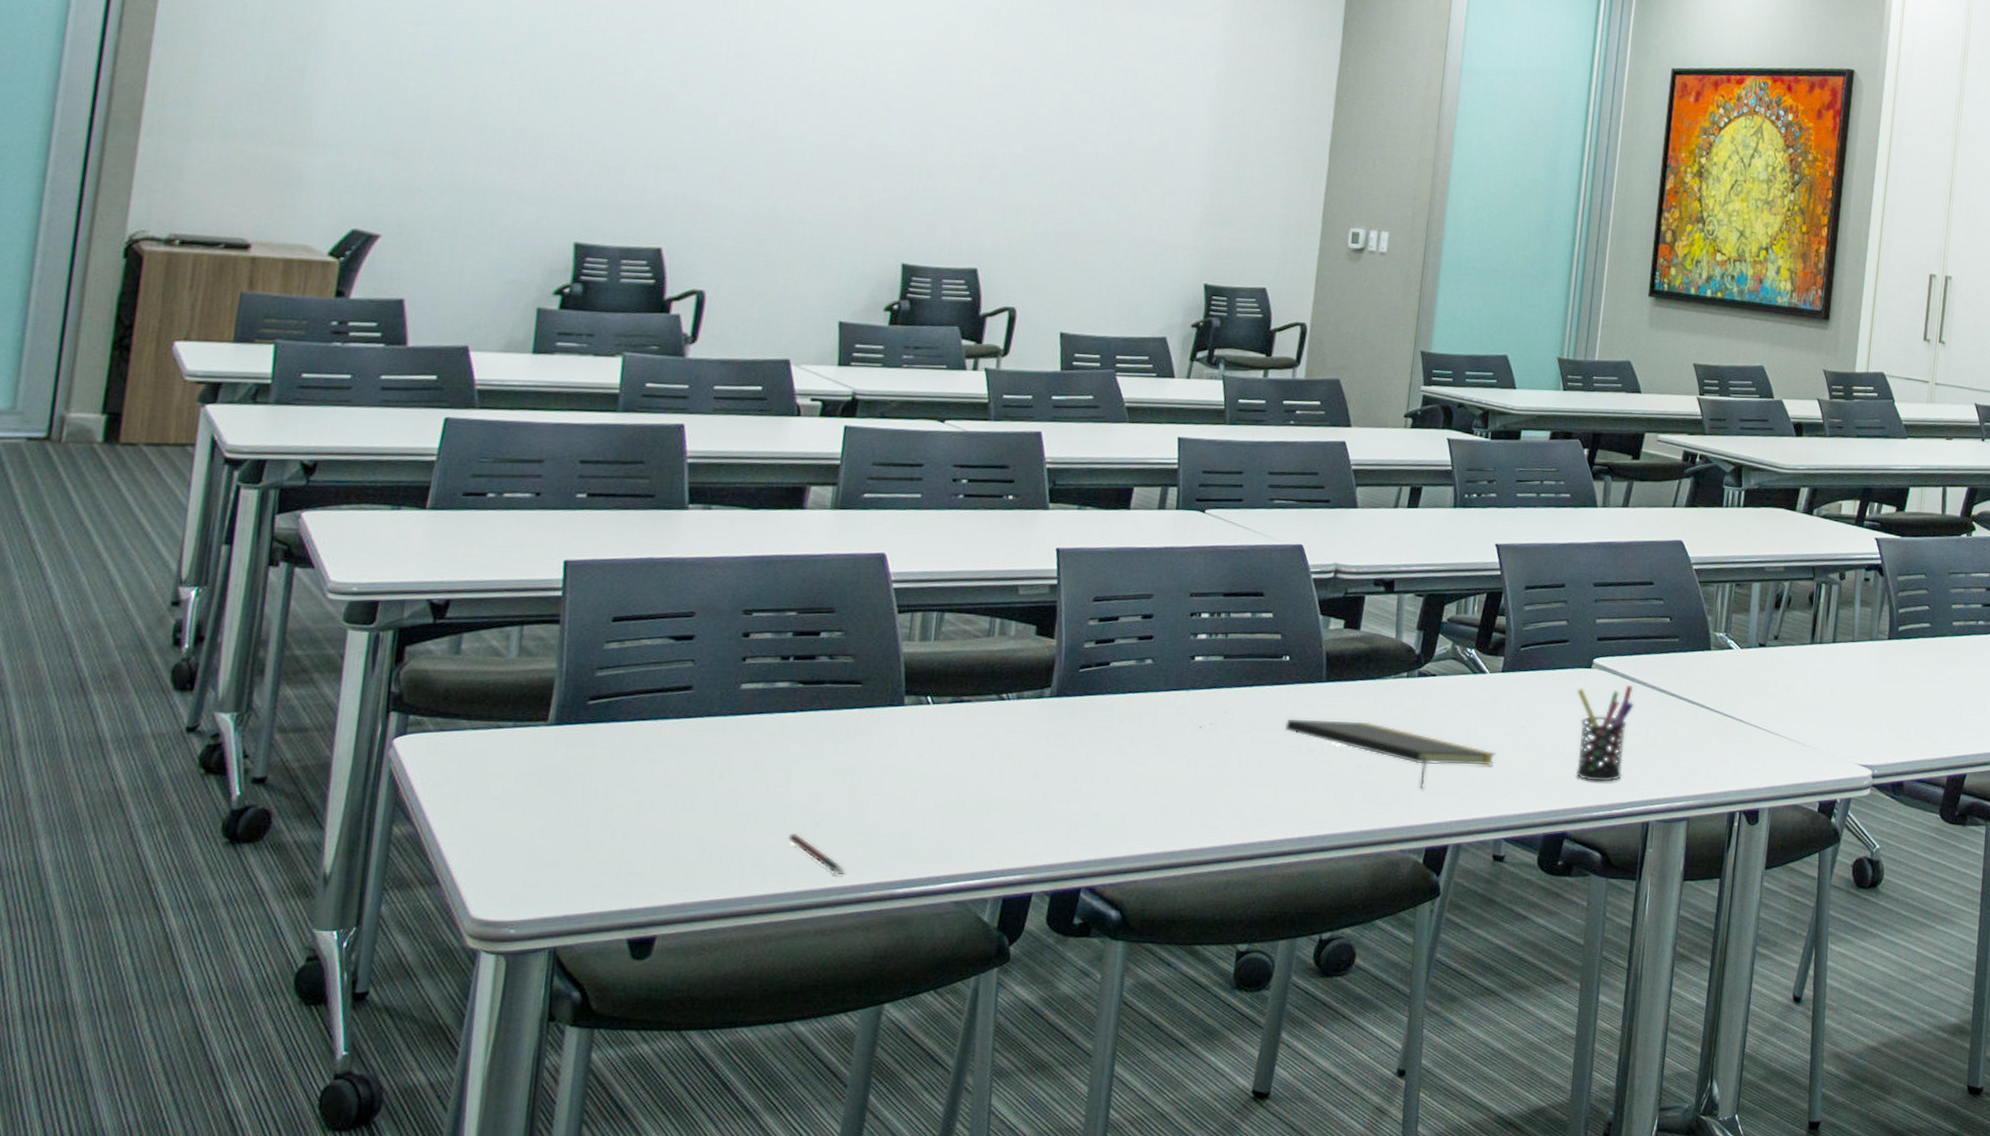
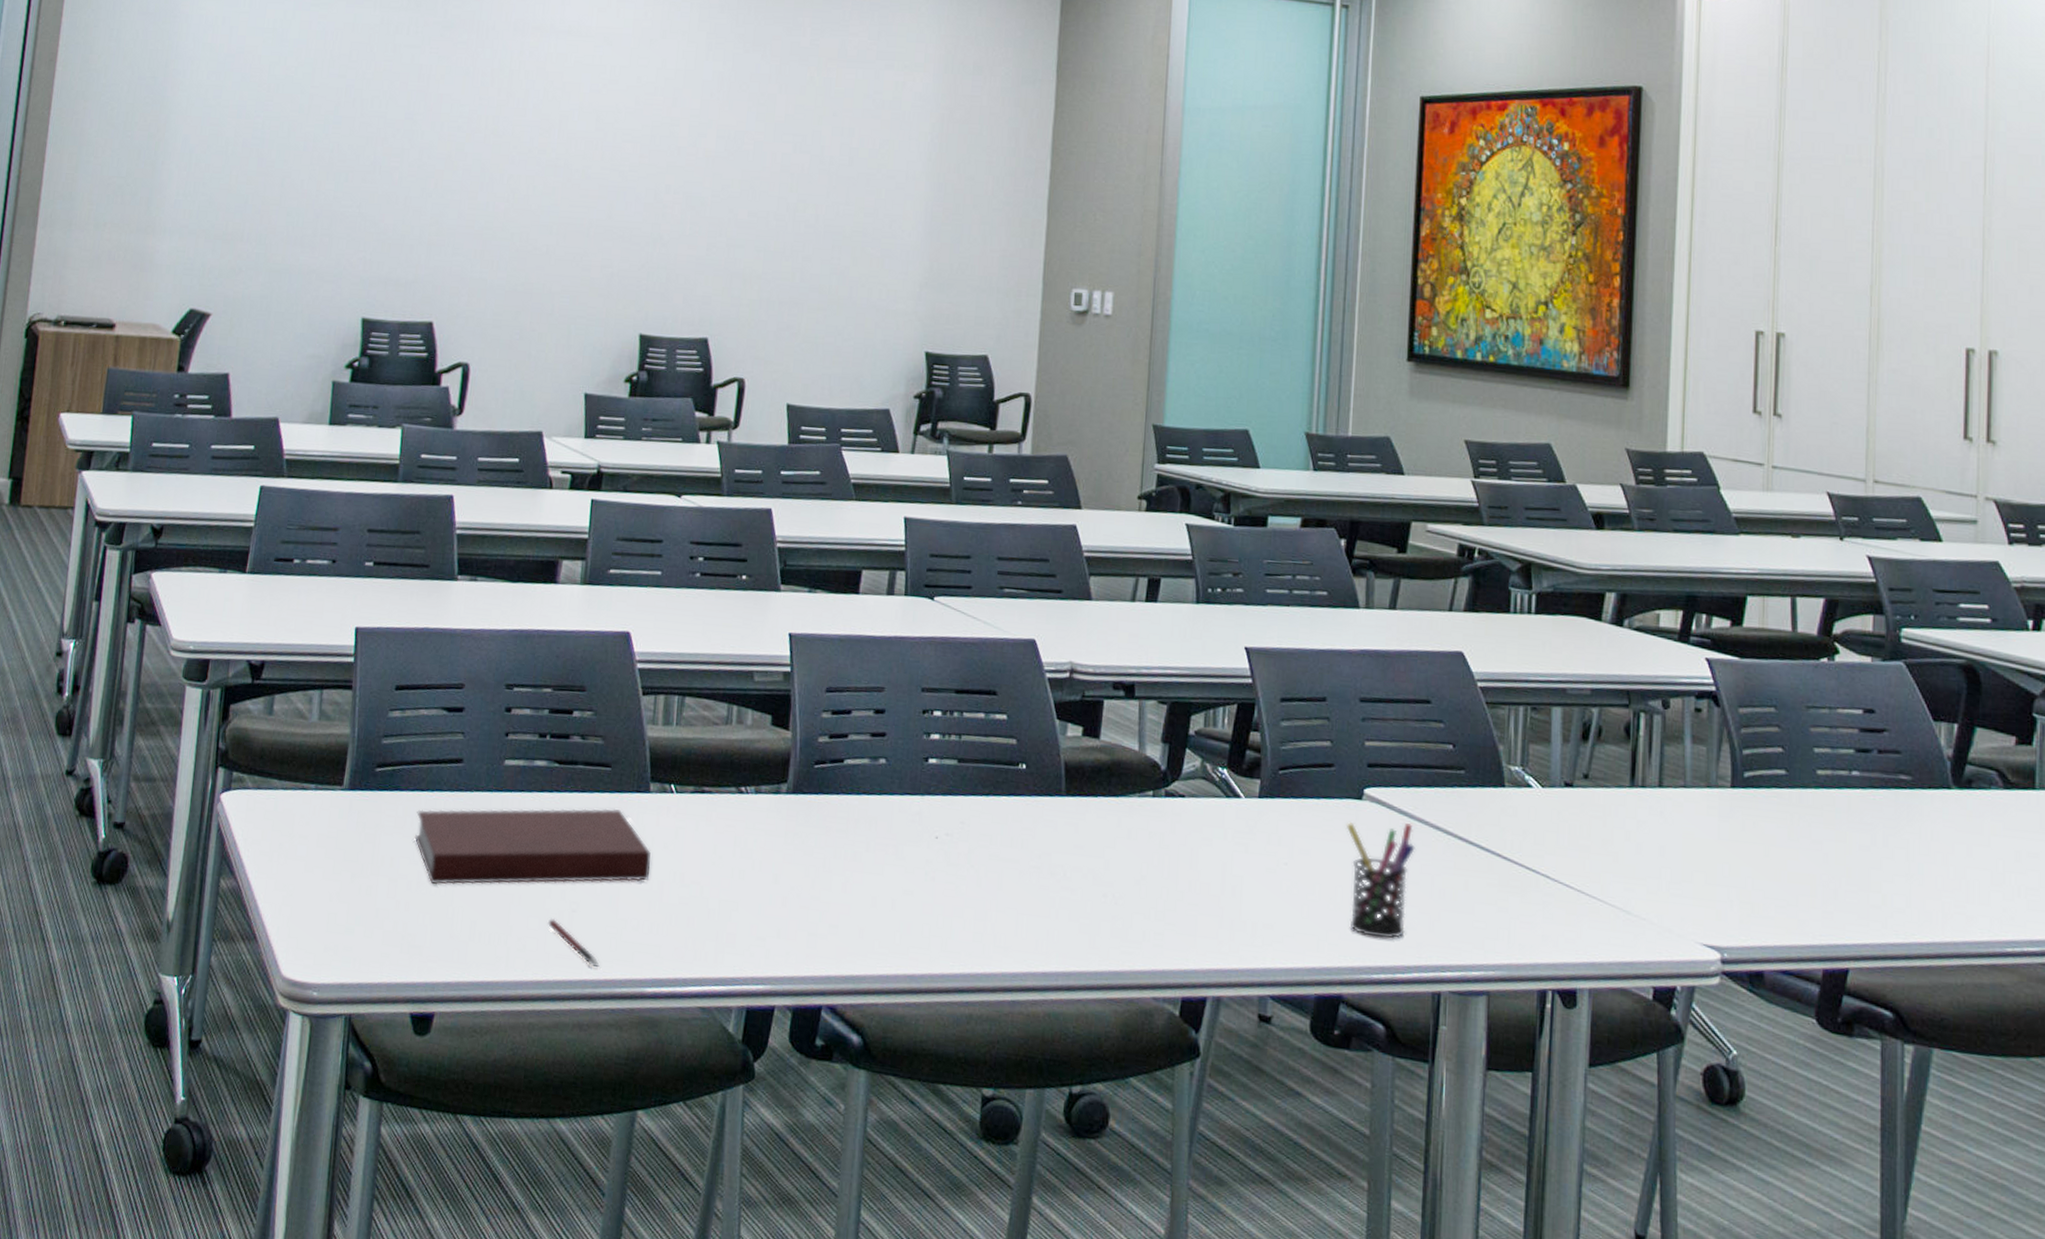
notebook: none [634,723,904,812] -> present [414,808,651,885]
notepad: present [1285,718,1497,788] -> none [1024,835,1257,928]

